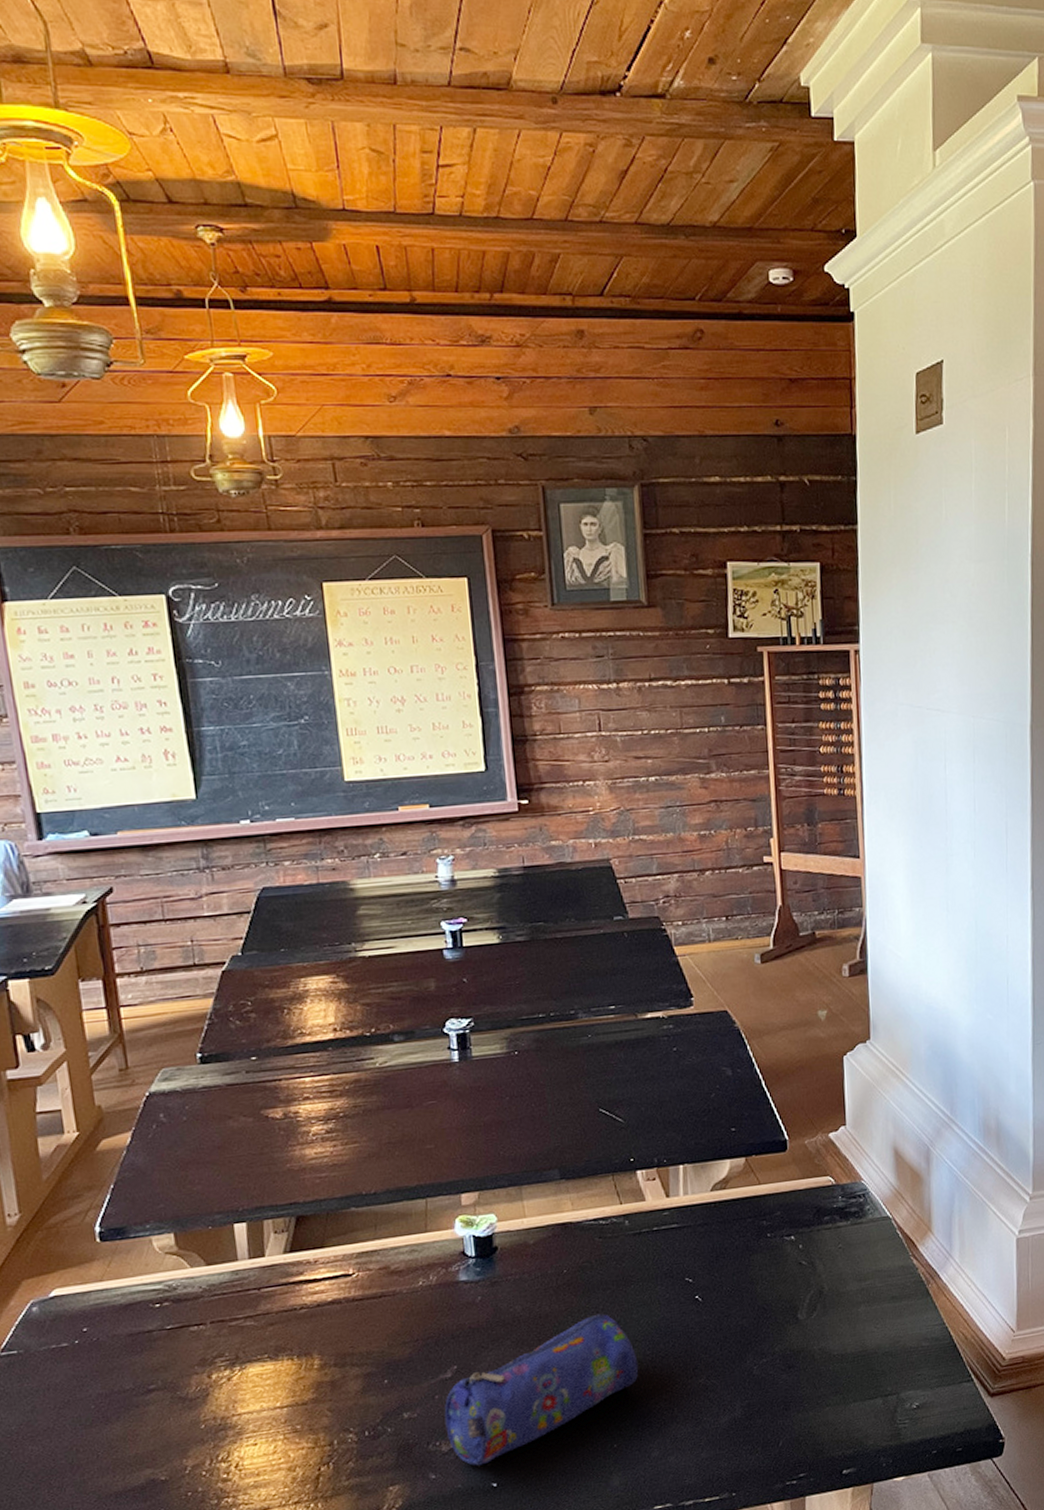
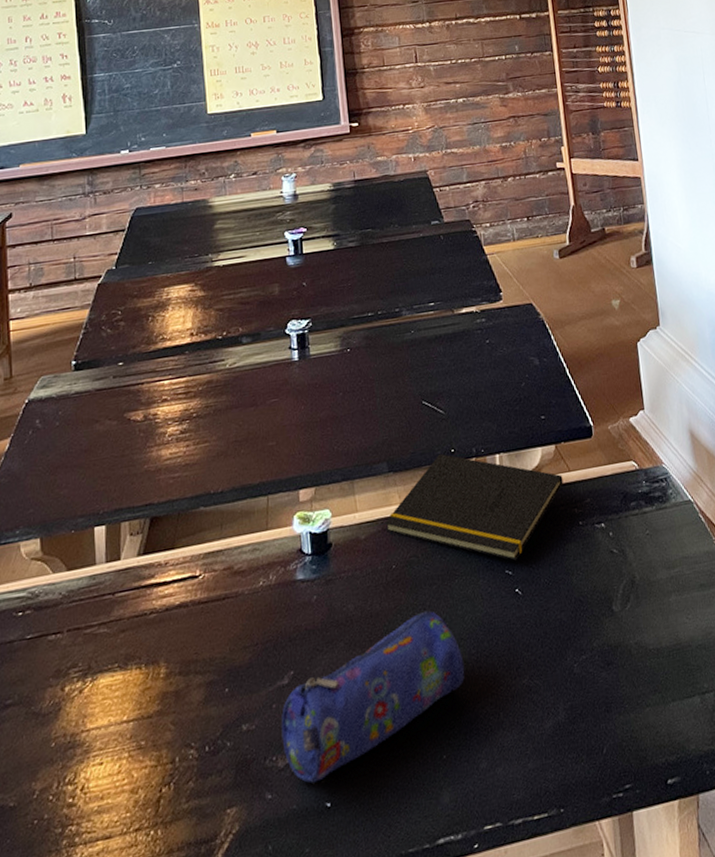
notepad: none [555,1162,752,1269] -> present [385,453,563,561]

